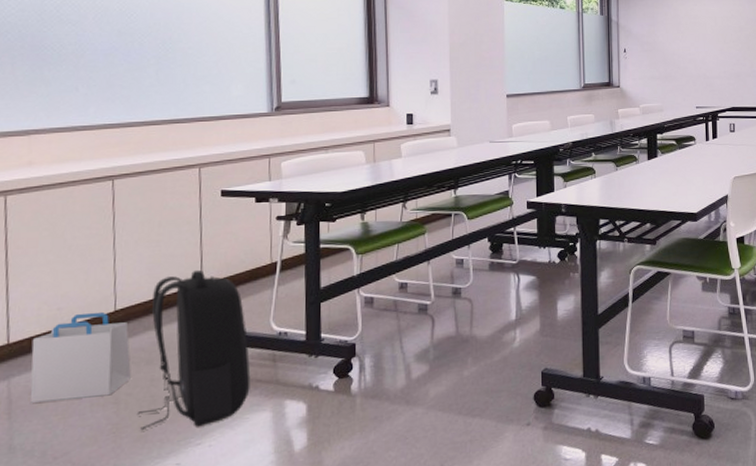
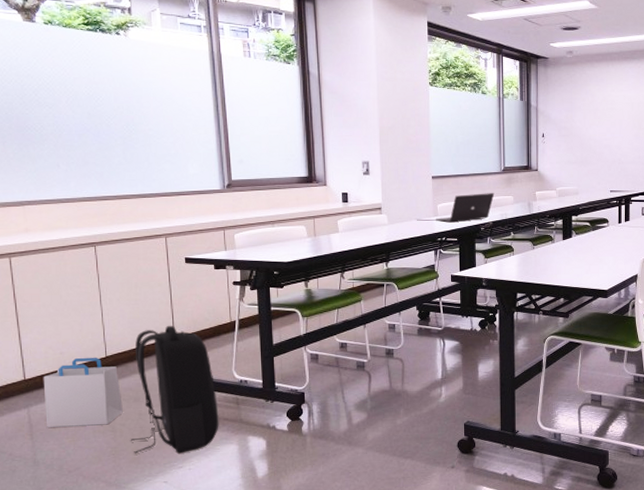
laptop: none [510,111,574,144] -> present [436,193,495,223]

